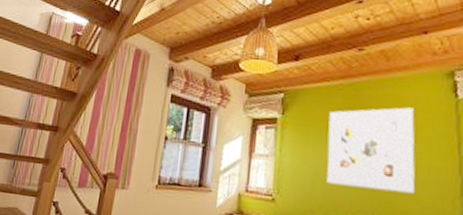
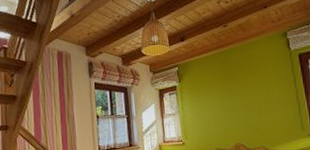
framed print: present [327,107,415,194] -> none [211,62,272,125]

